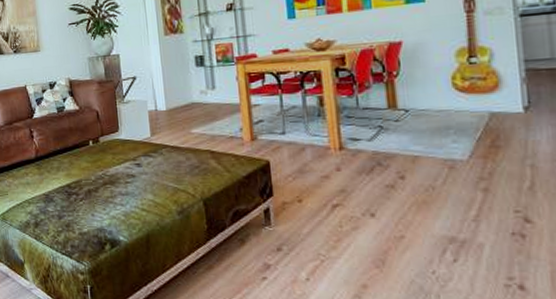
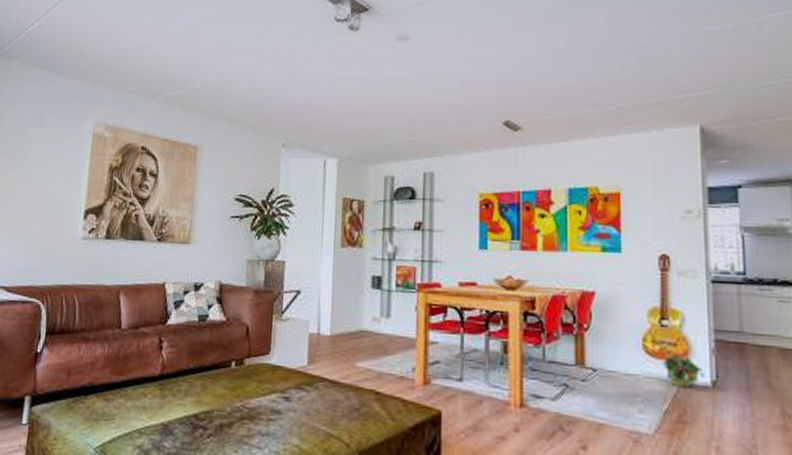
potted plant: none [472,82,516,116] -> present [662,349,704,387]

